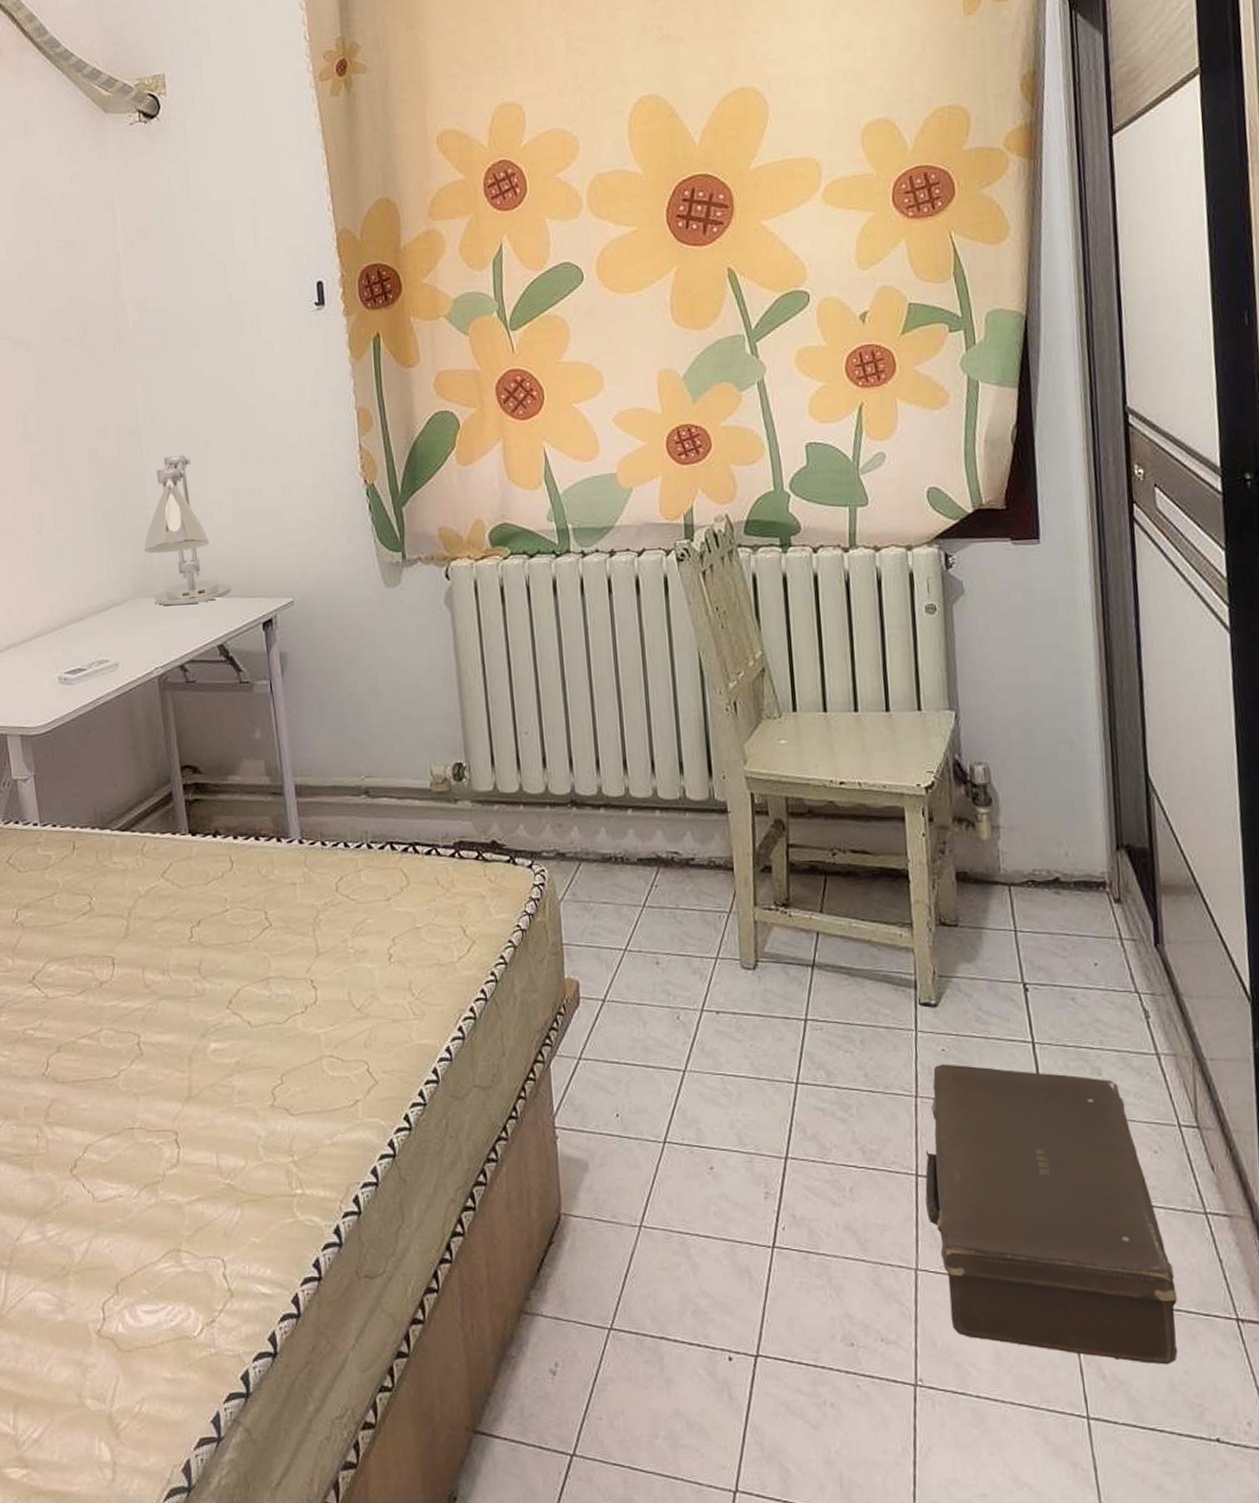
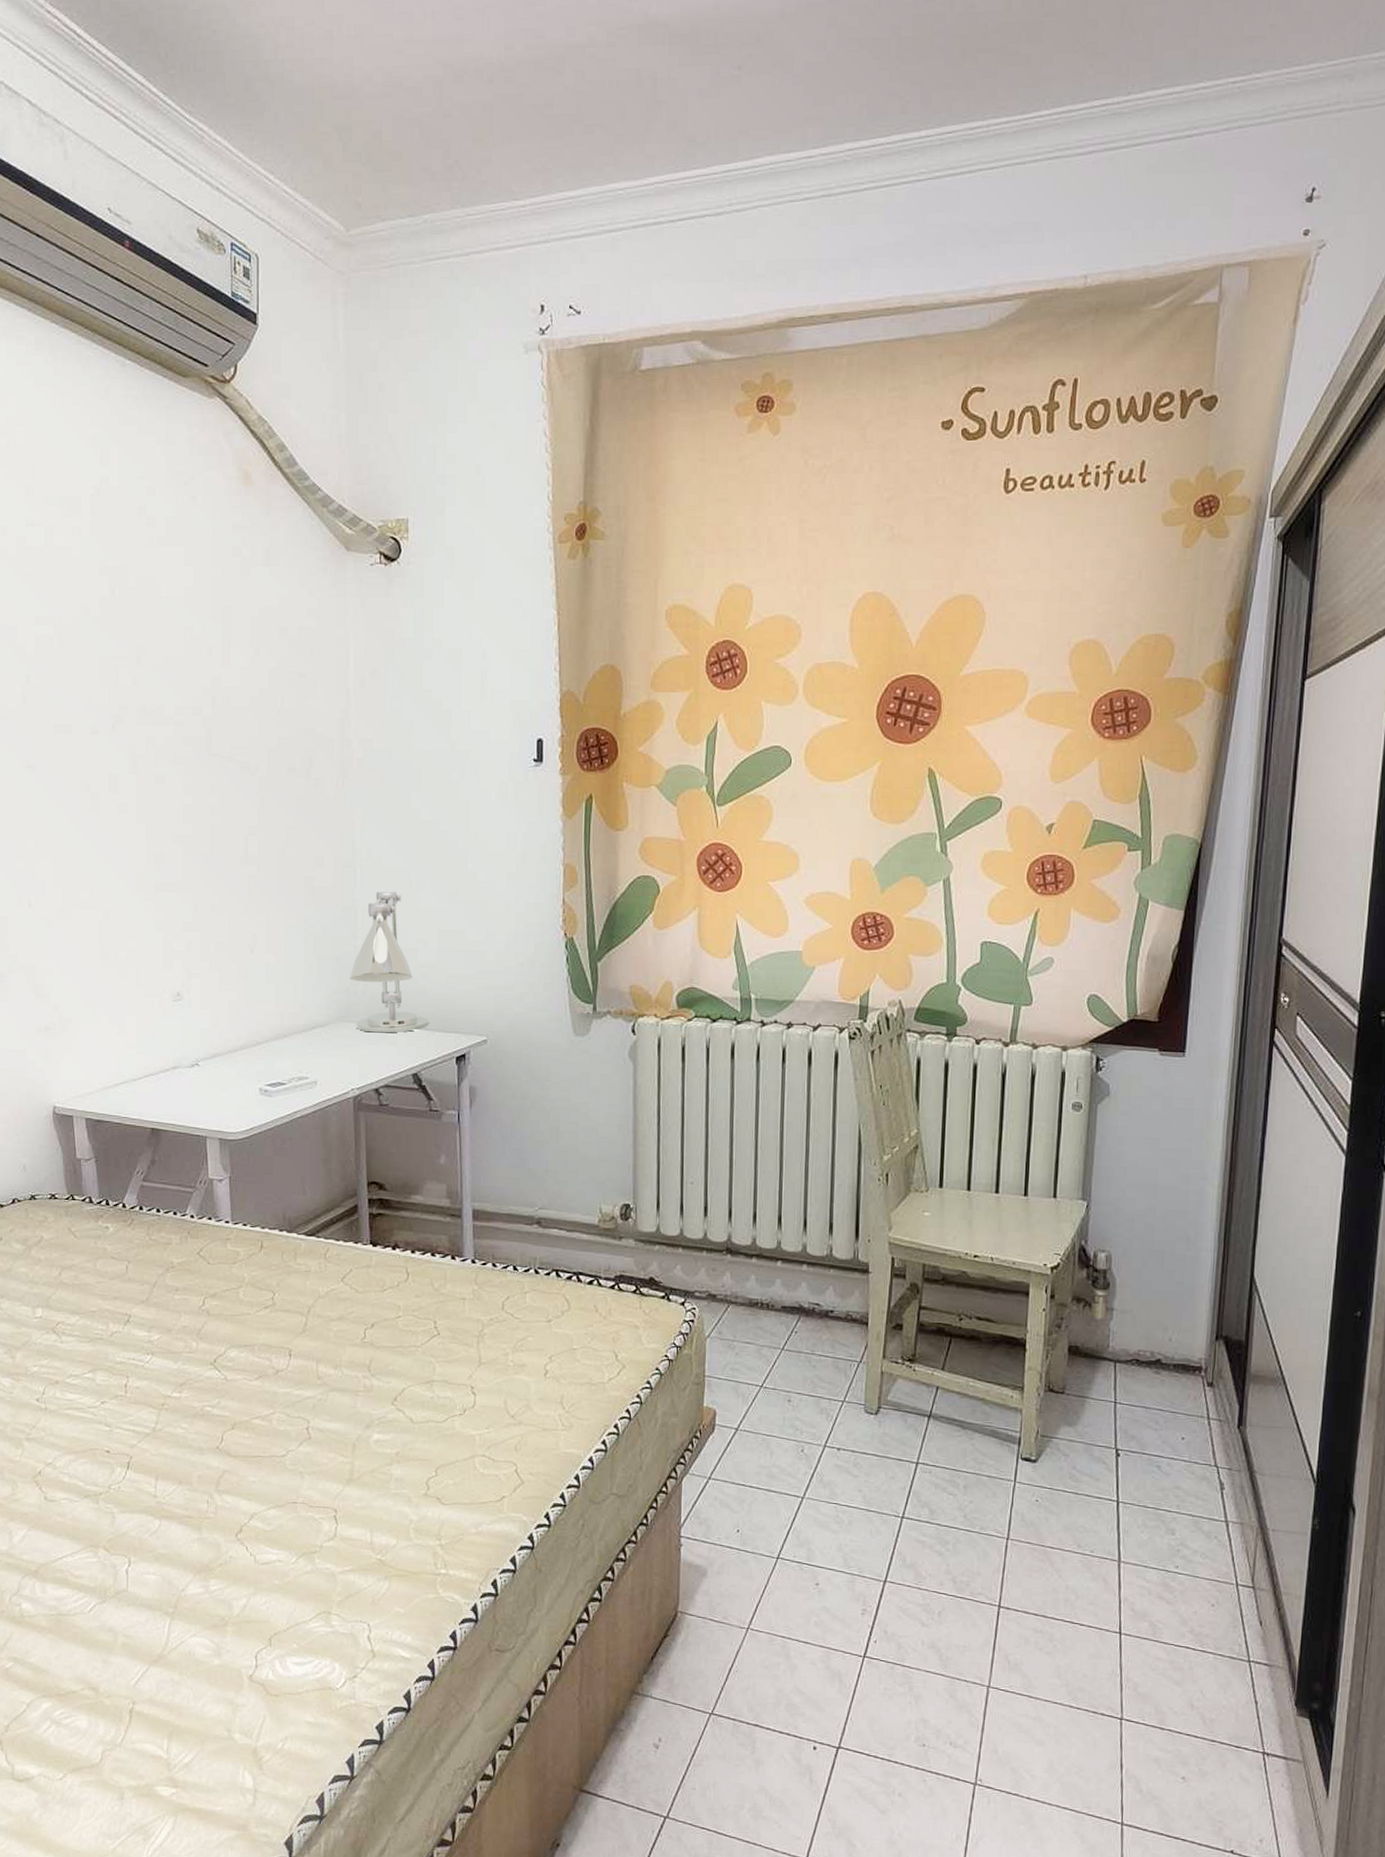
suitcase: present [925,1064,1178,1365] -> none [1004,1512,1214,1786]

